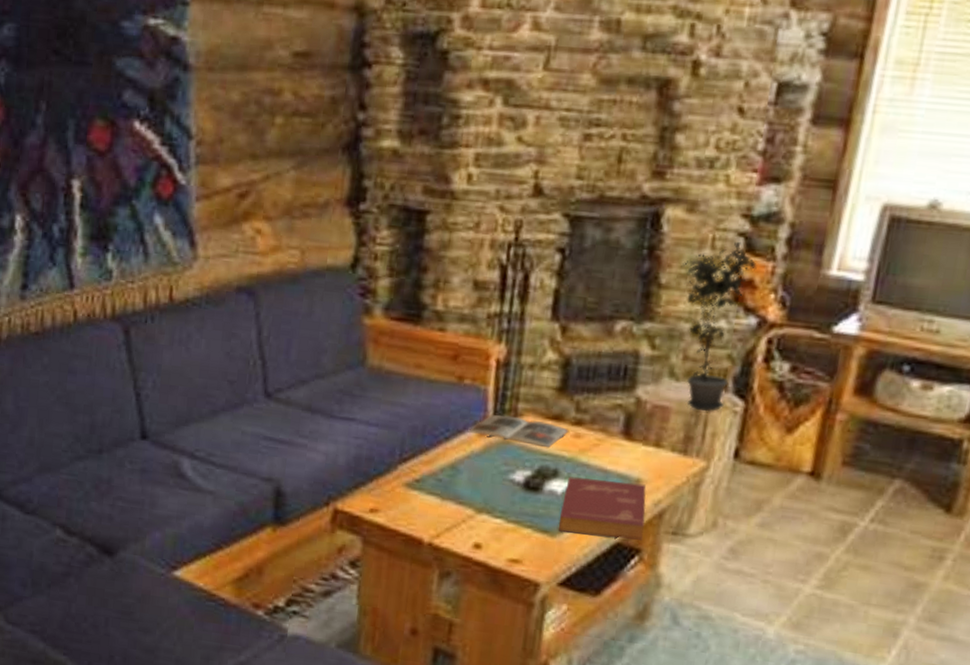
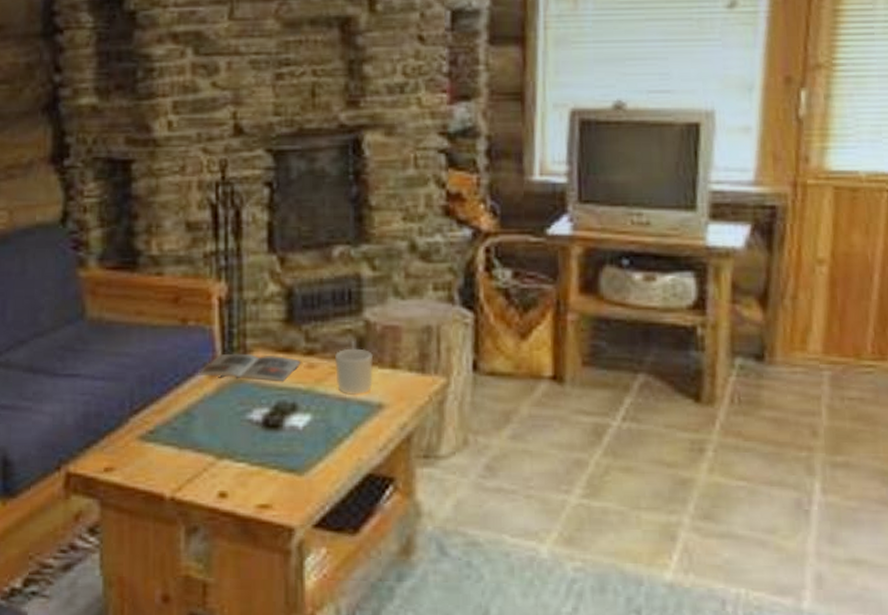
book: present [559,476,646,540] -> none [304,408,395,469]
mug: none [600,422,640,469] -> present [334,348,374,395]
potted plant: present [681,241,757,411] -> none [388,158,462,326]

